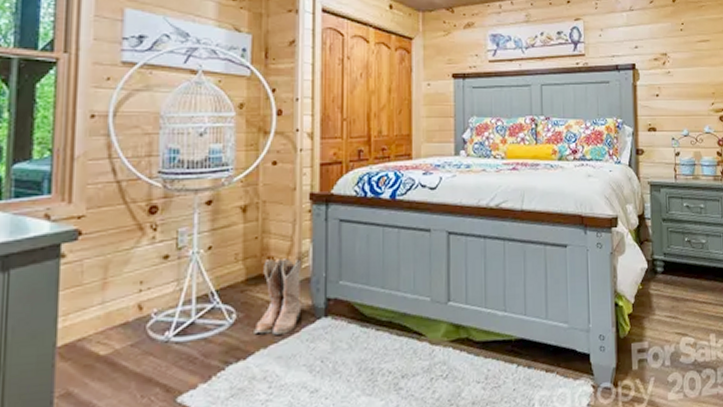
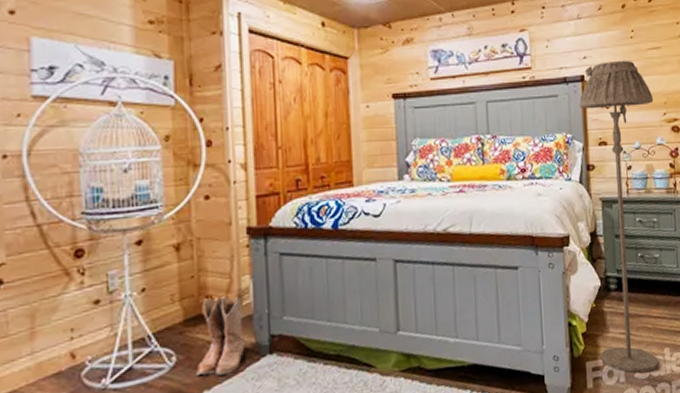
floor lamp: none [629,51,704,358] -> present [579,60,659,373]

